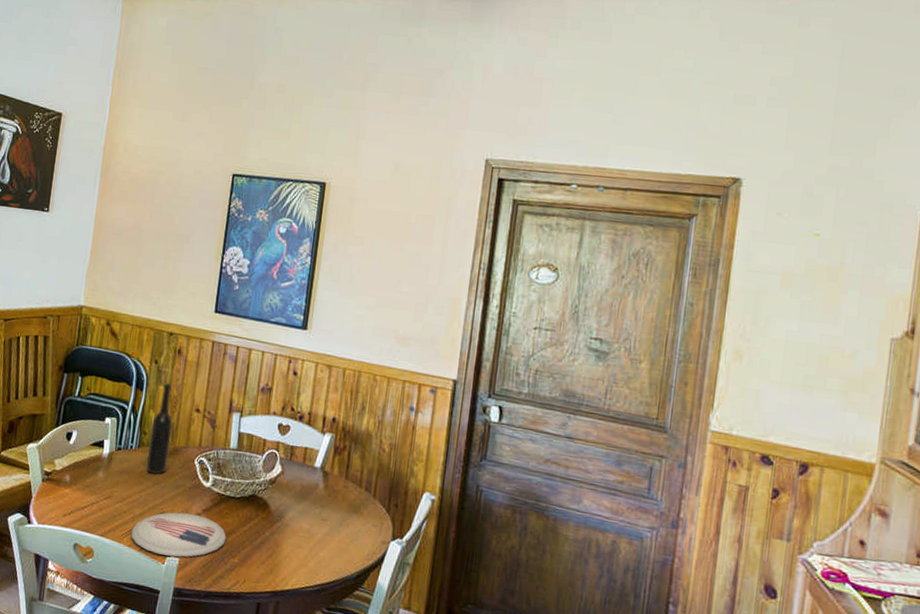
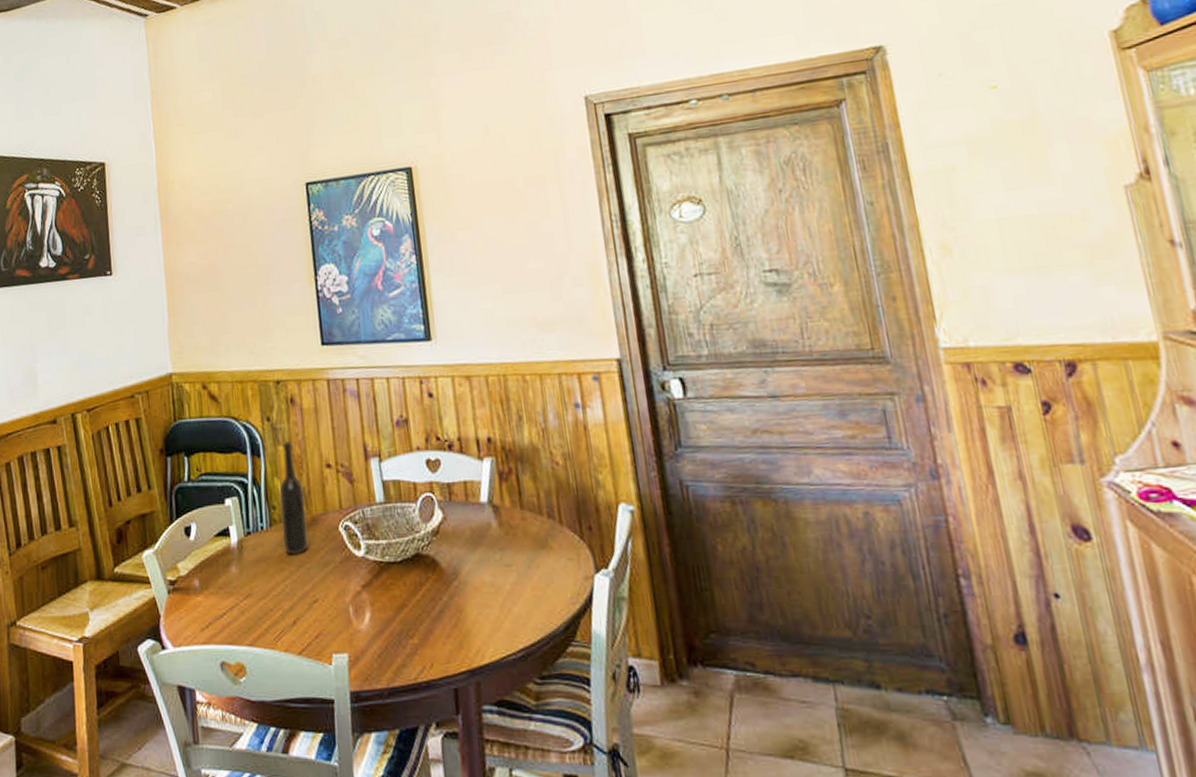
plate: present [130,512,227,558] -> none [283,594,399,655]

